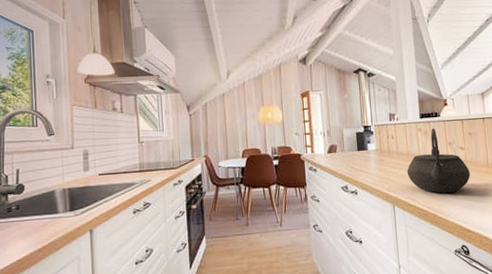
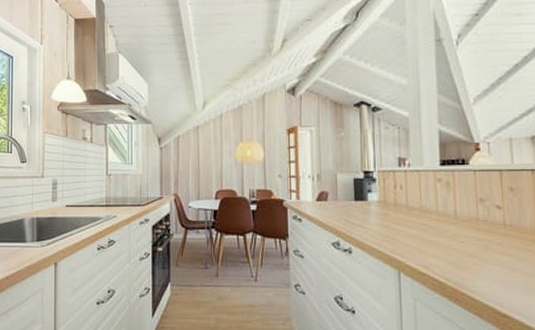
kettle: present [407,128,470,193] -> none [419,179,509,263]

